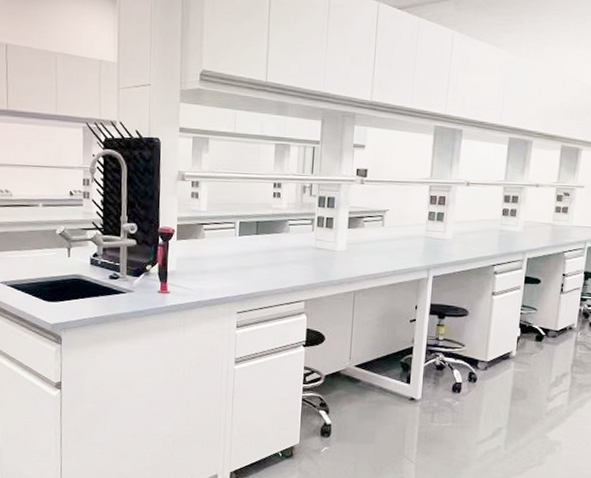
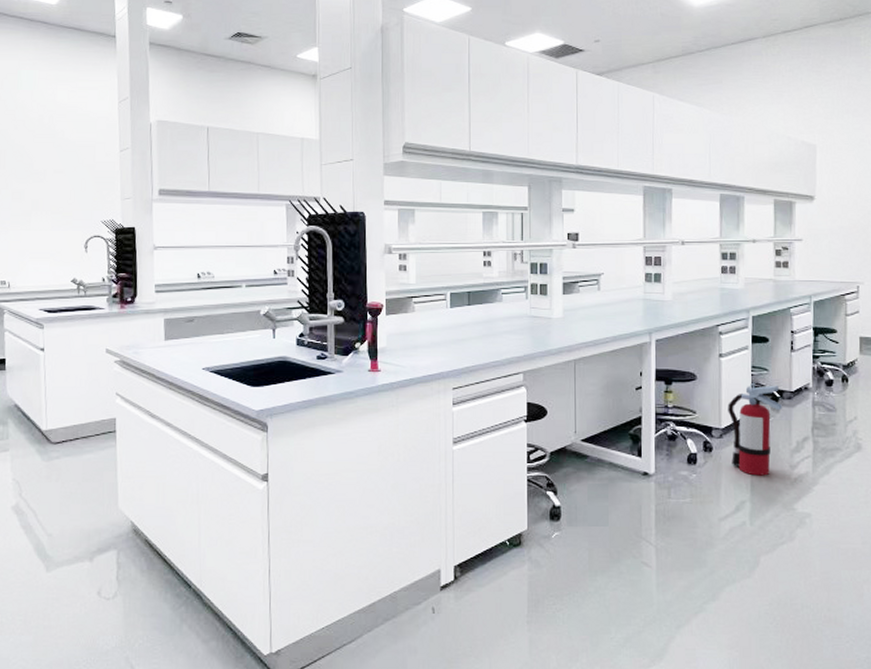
fire extinguisher: none [493,320,546,406] -> present [728,382,782,476]

